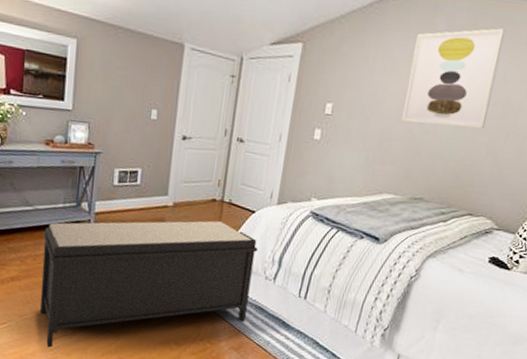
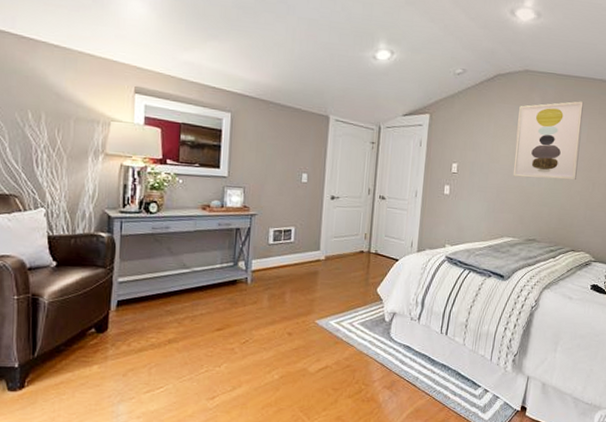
bench: present [39,221,259,348] -> none [198,270,403,407]

